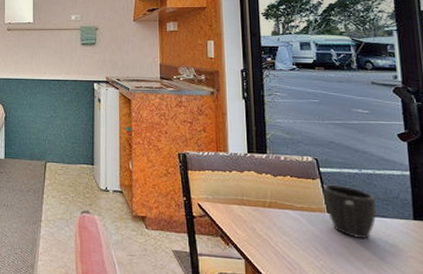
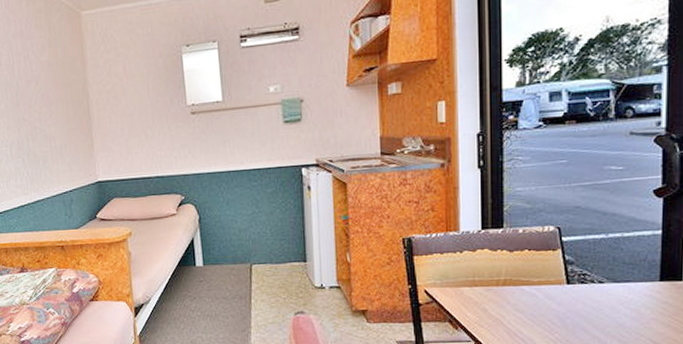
mug: present [323,184,377,239] -> none [564,252,621,306]

